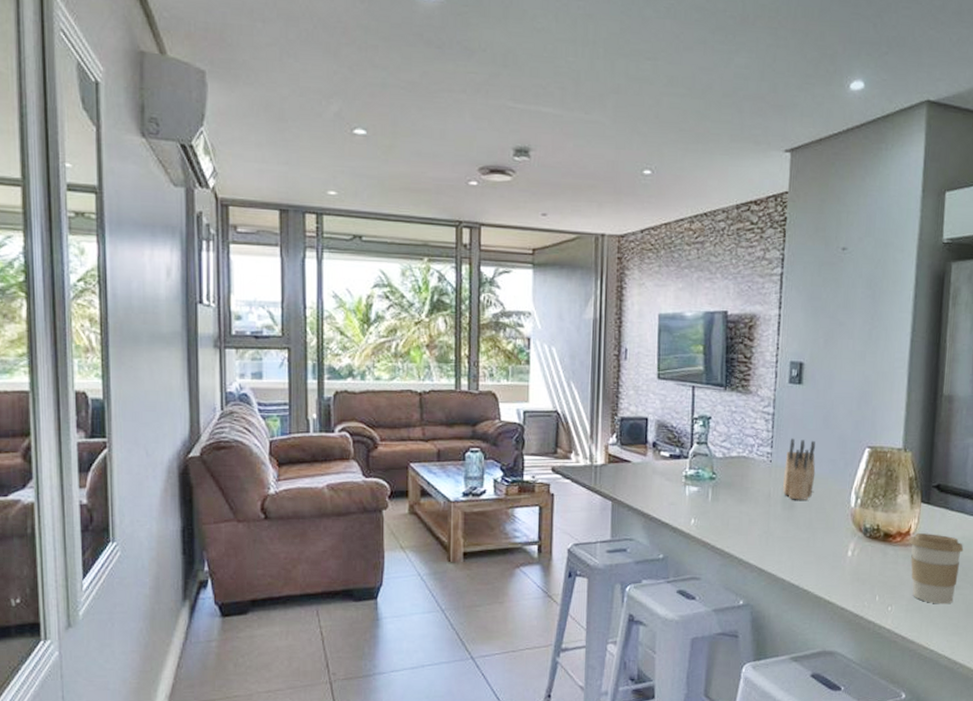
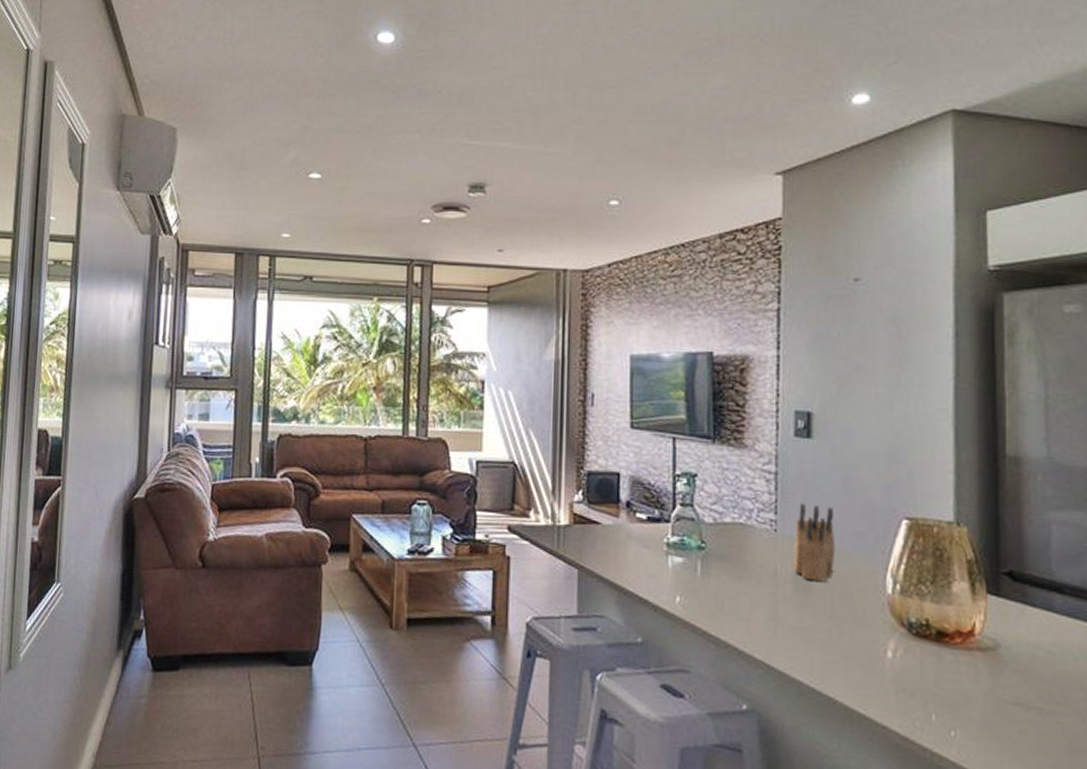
coffee cup: present [910,533,964,604] -> none [975,634,1057,736]

